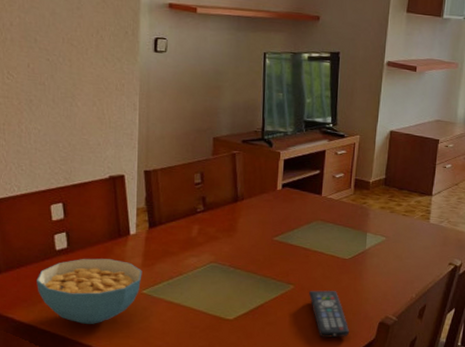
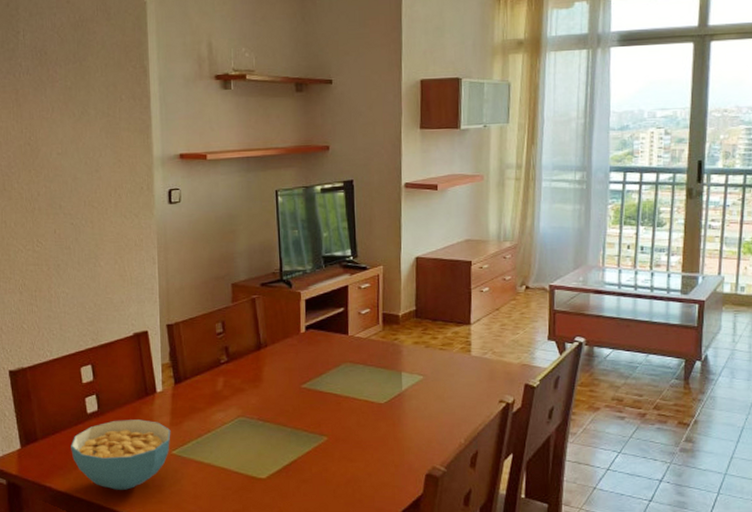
remote control: present [308,290,350,338] -> none [343,439,394,495]

